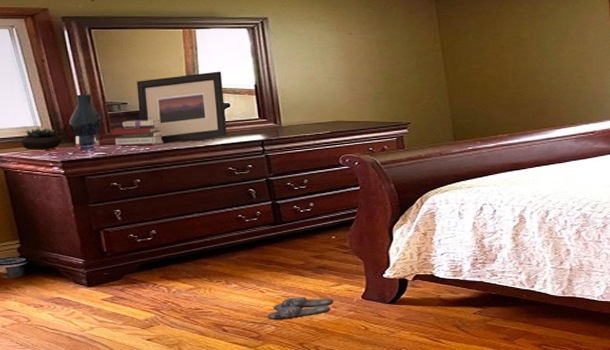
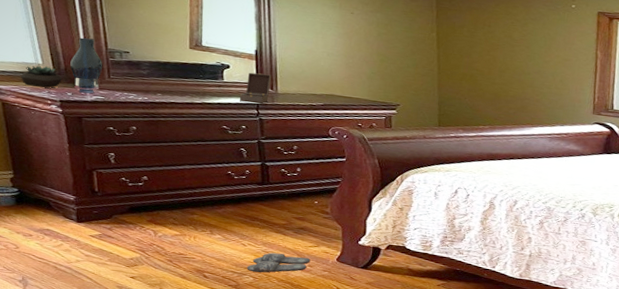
books: present [110,118,163,147] -> none [110,69,162,97]
picture frame: present [137,71,227,147] -> none [140,31,225,97]
jewelry box: none [243,108,274,140] -> present [239,72,272,104]

